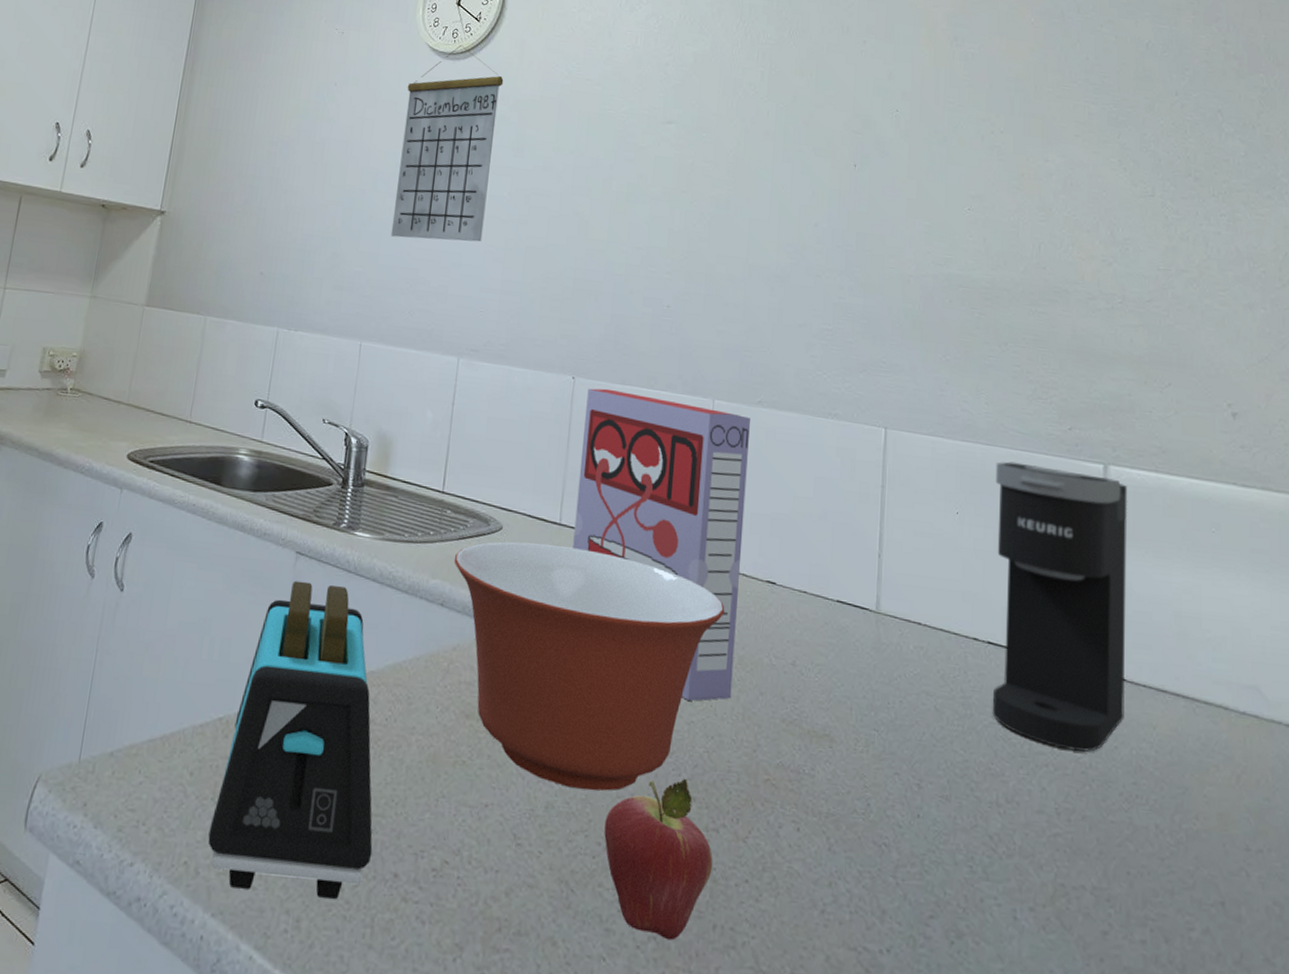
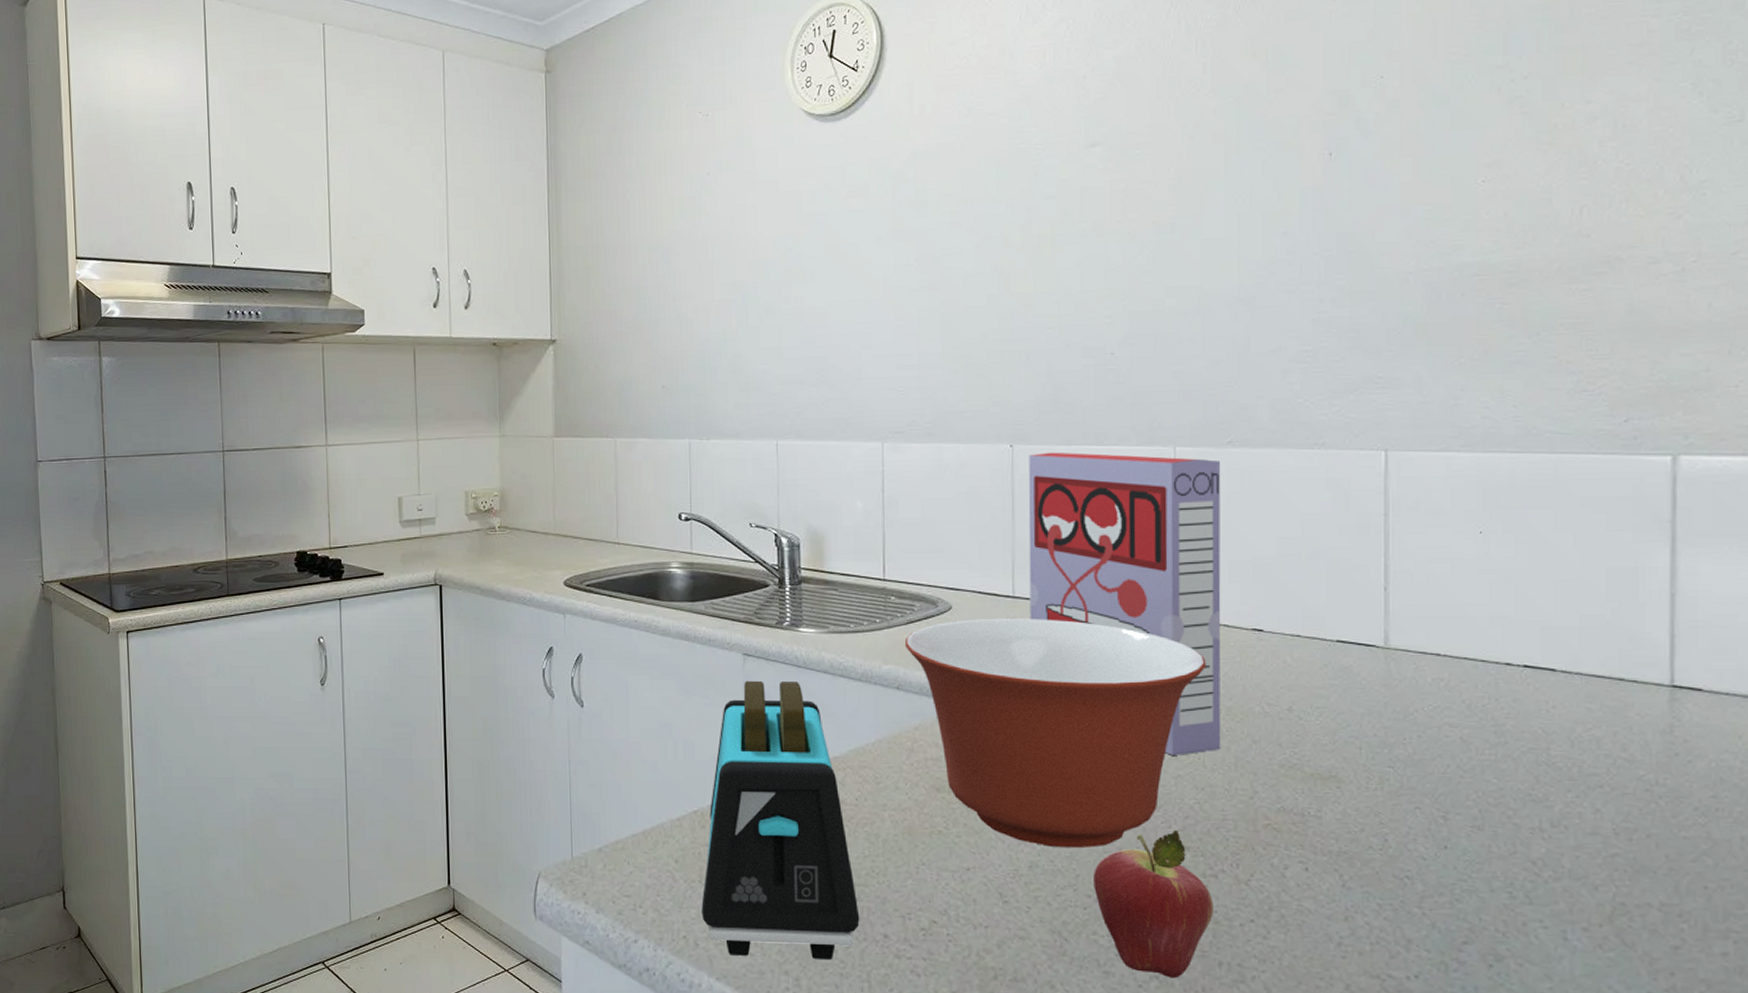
calendar: present [390,44,504,242] -> none [786,102,894,327]
coffee maker: present [992,461,1128,752] -> none [1528,467,1705,769]

